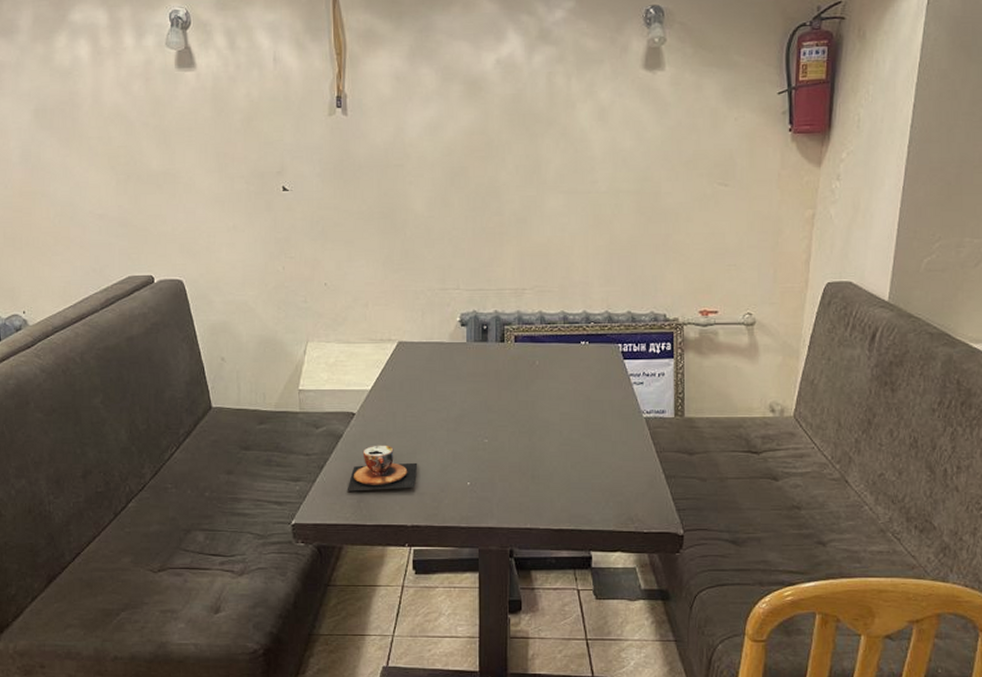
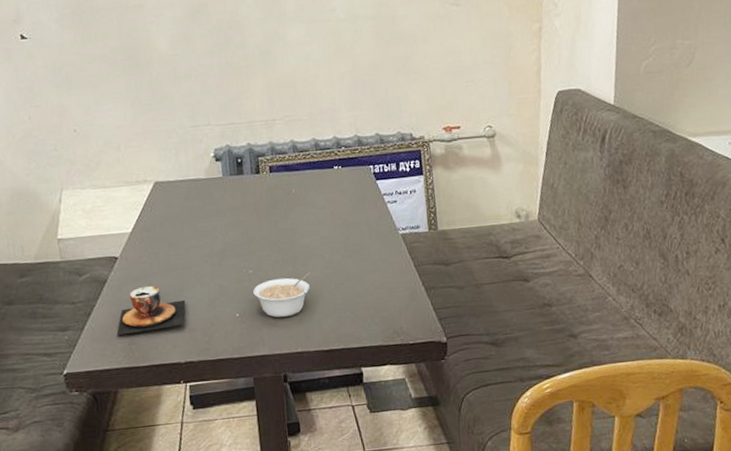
legume: none [487,446,547,490] -> present [253,271,311,318]

